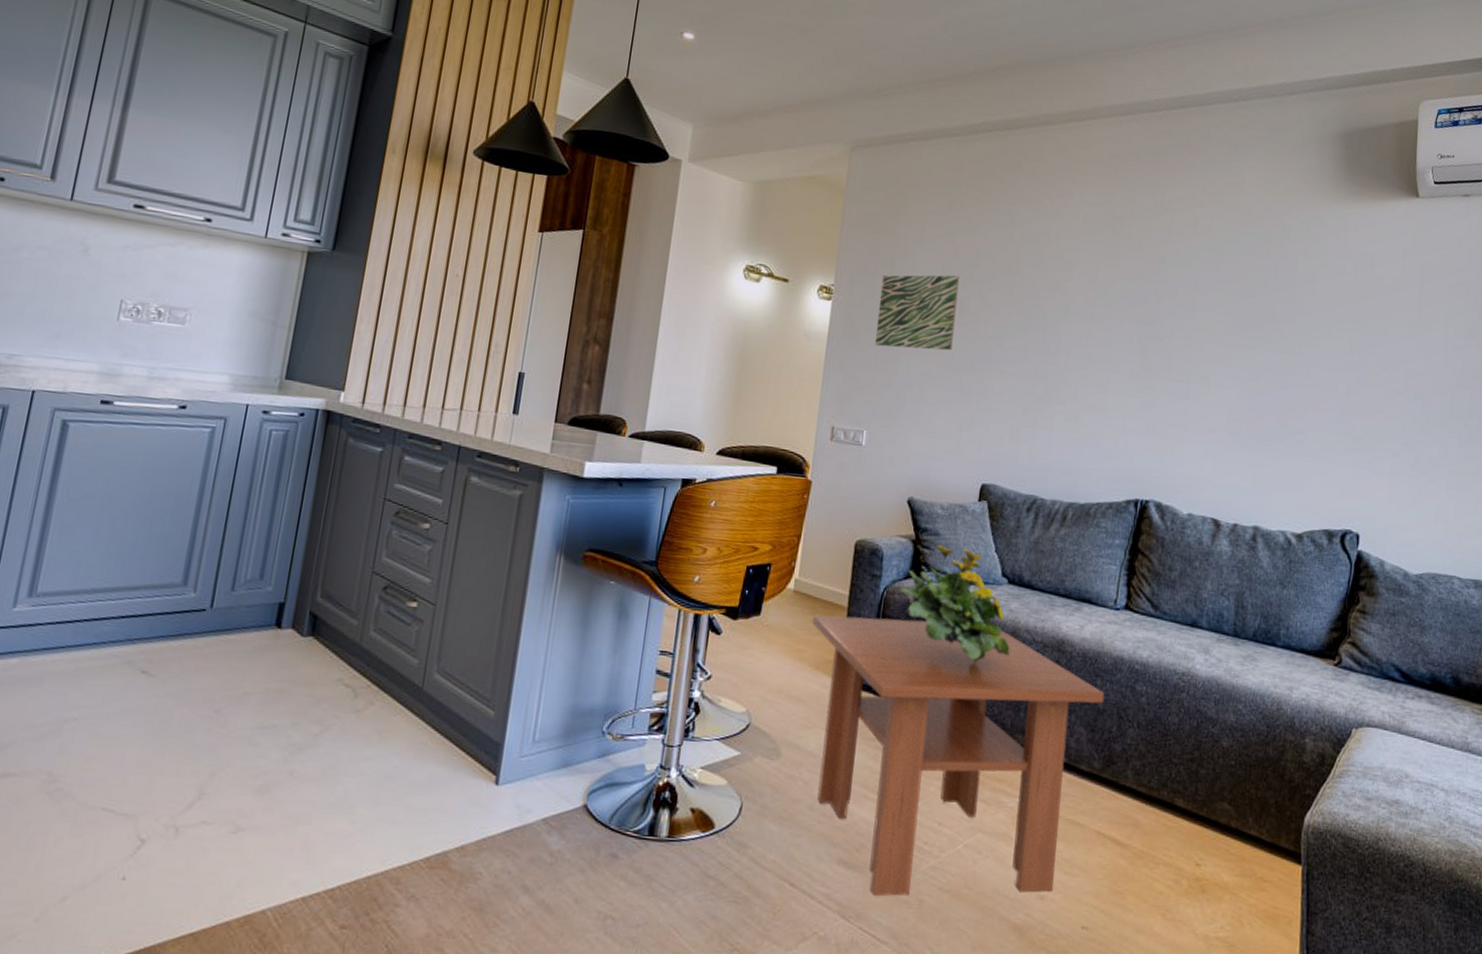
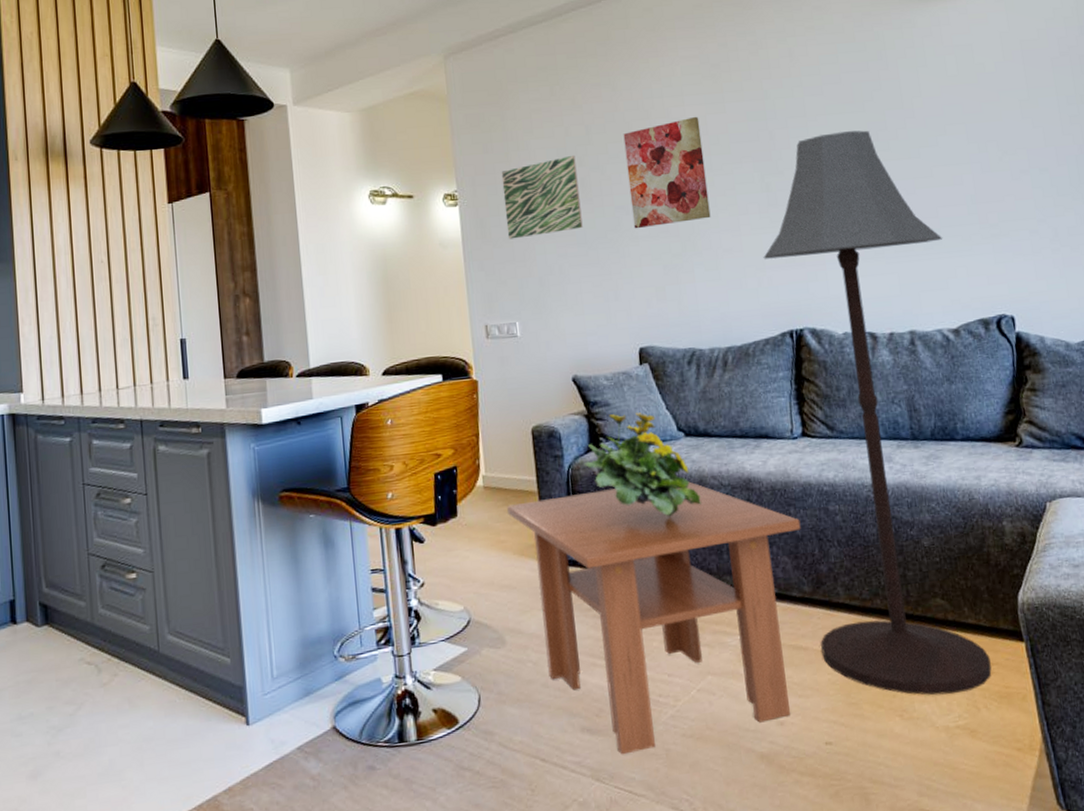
wall art: none [1002,264,1091,369] -> present [623,116,711,229]
floor lamp: none [1098,310,1306,904] -> present [763,130,992,695]

